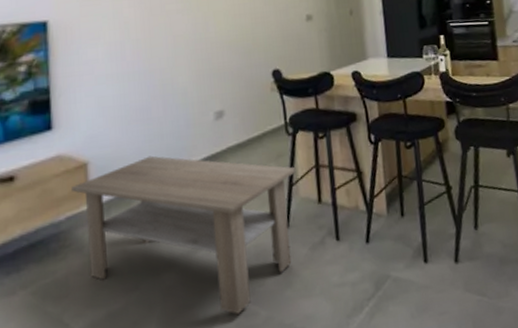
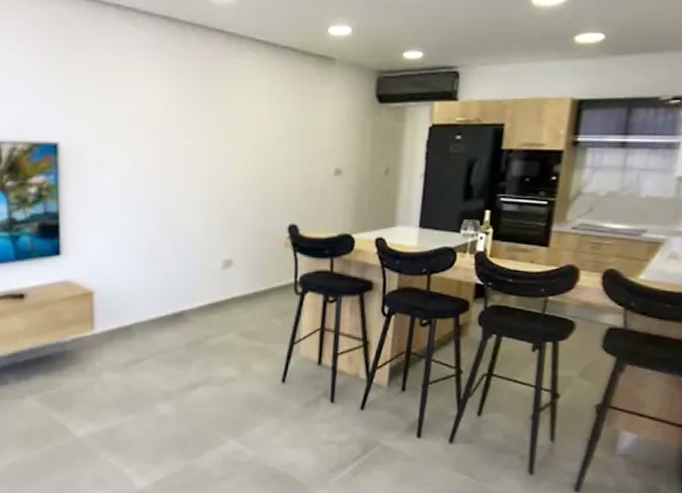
coffee table: present [71,155,296,314] -> none [77,294,300,450]

